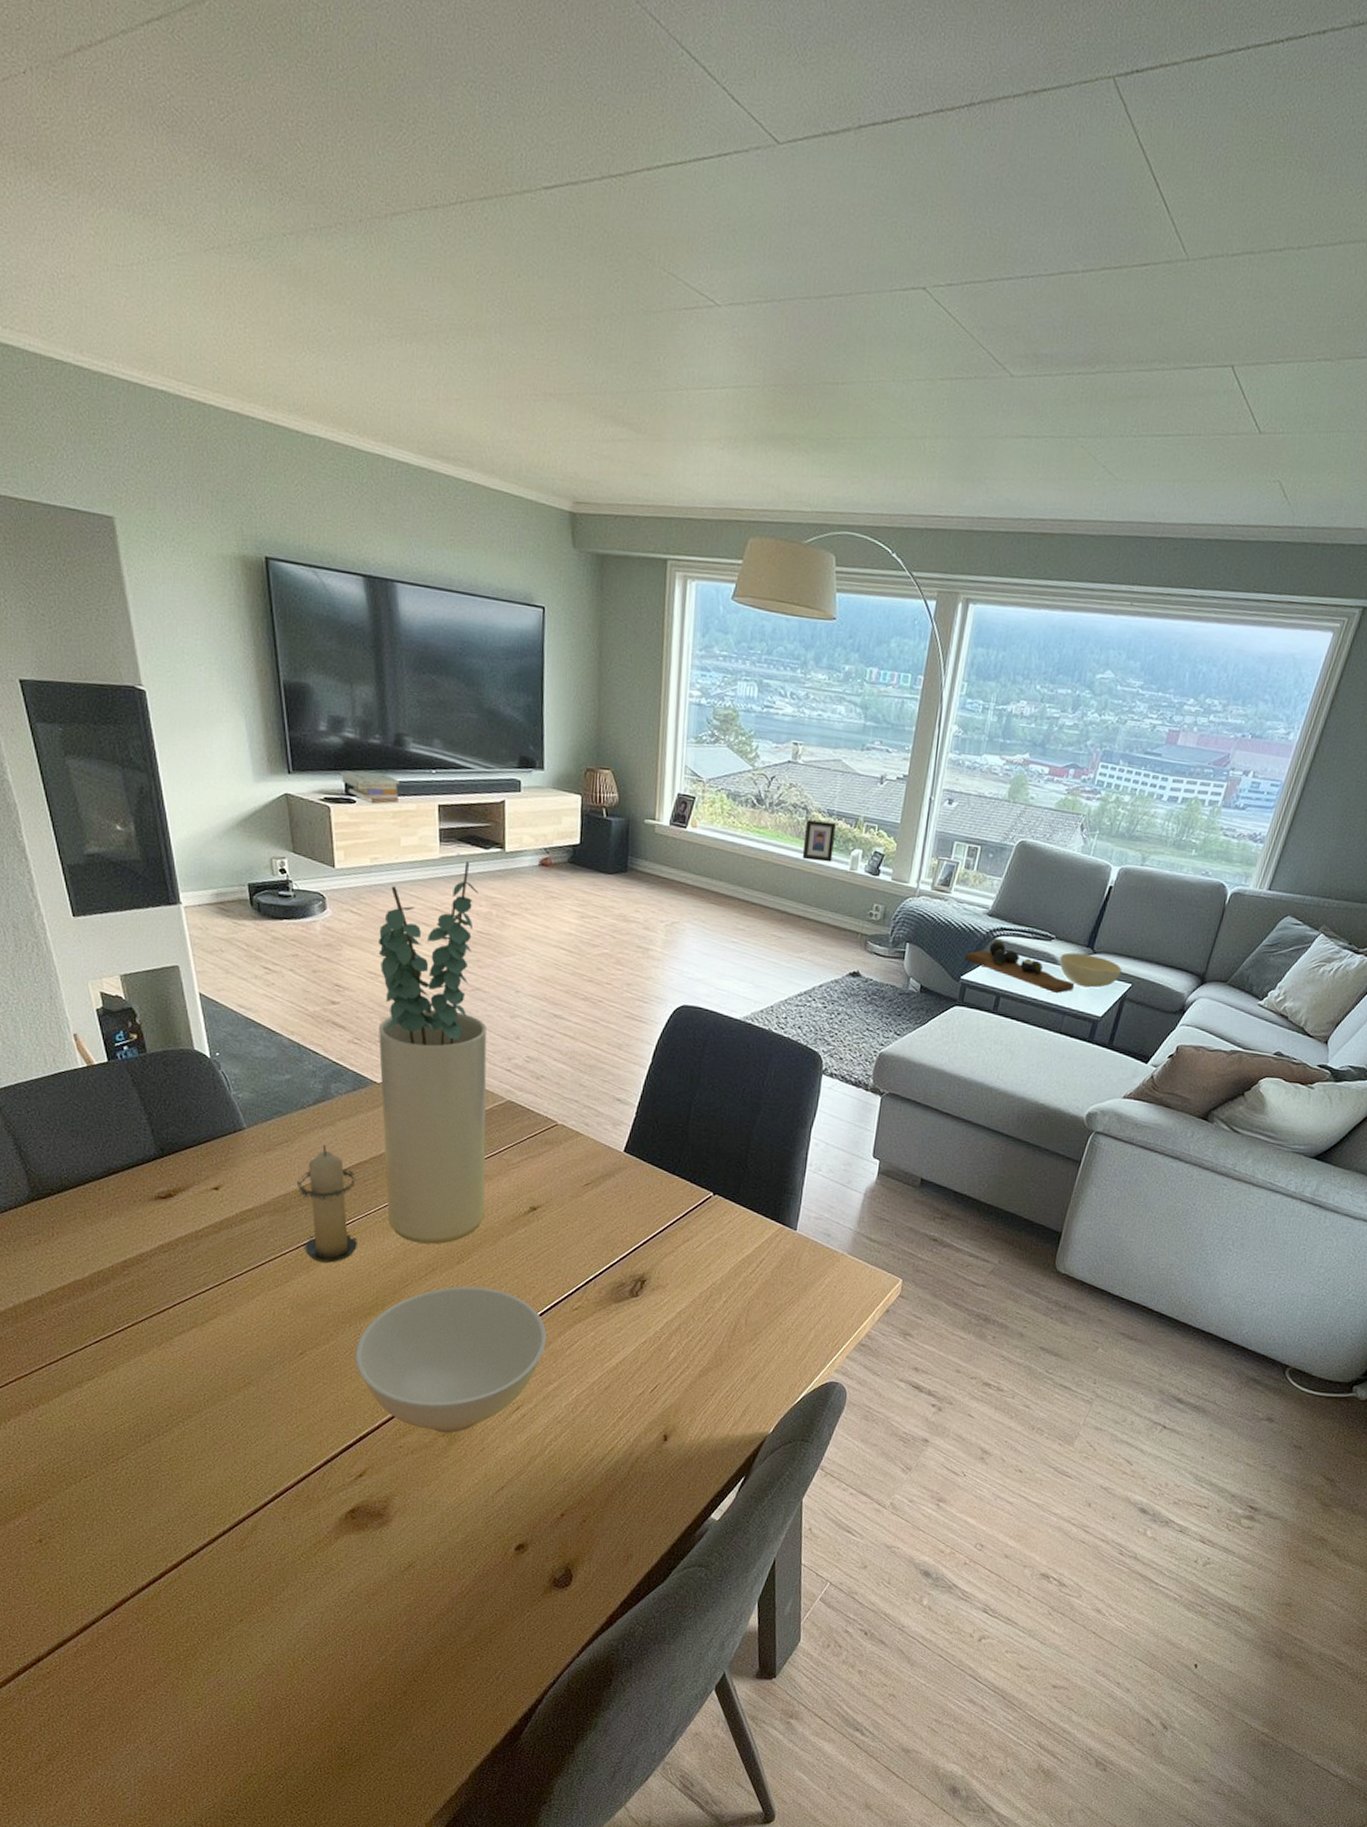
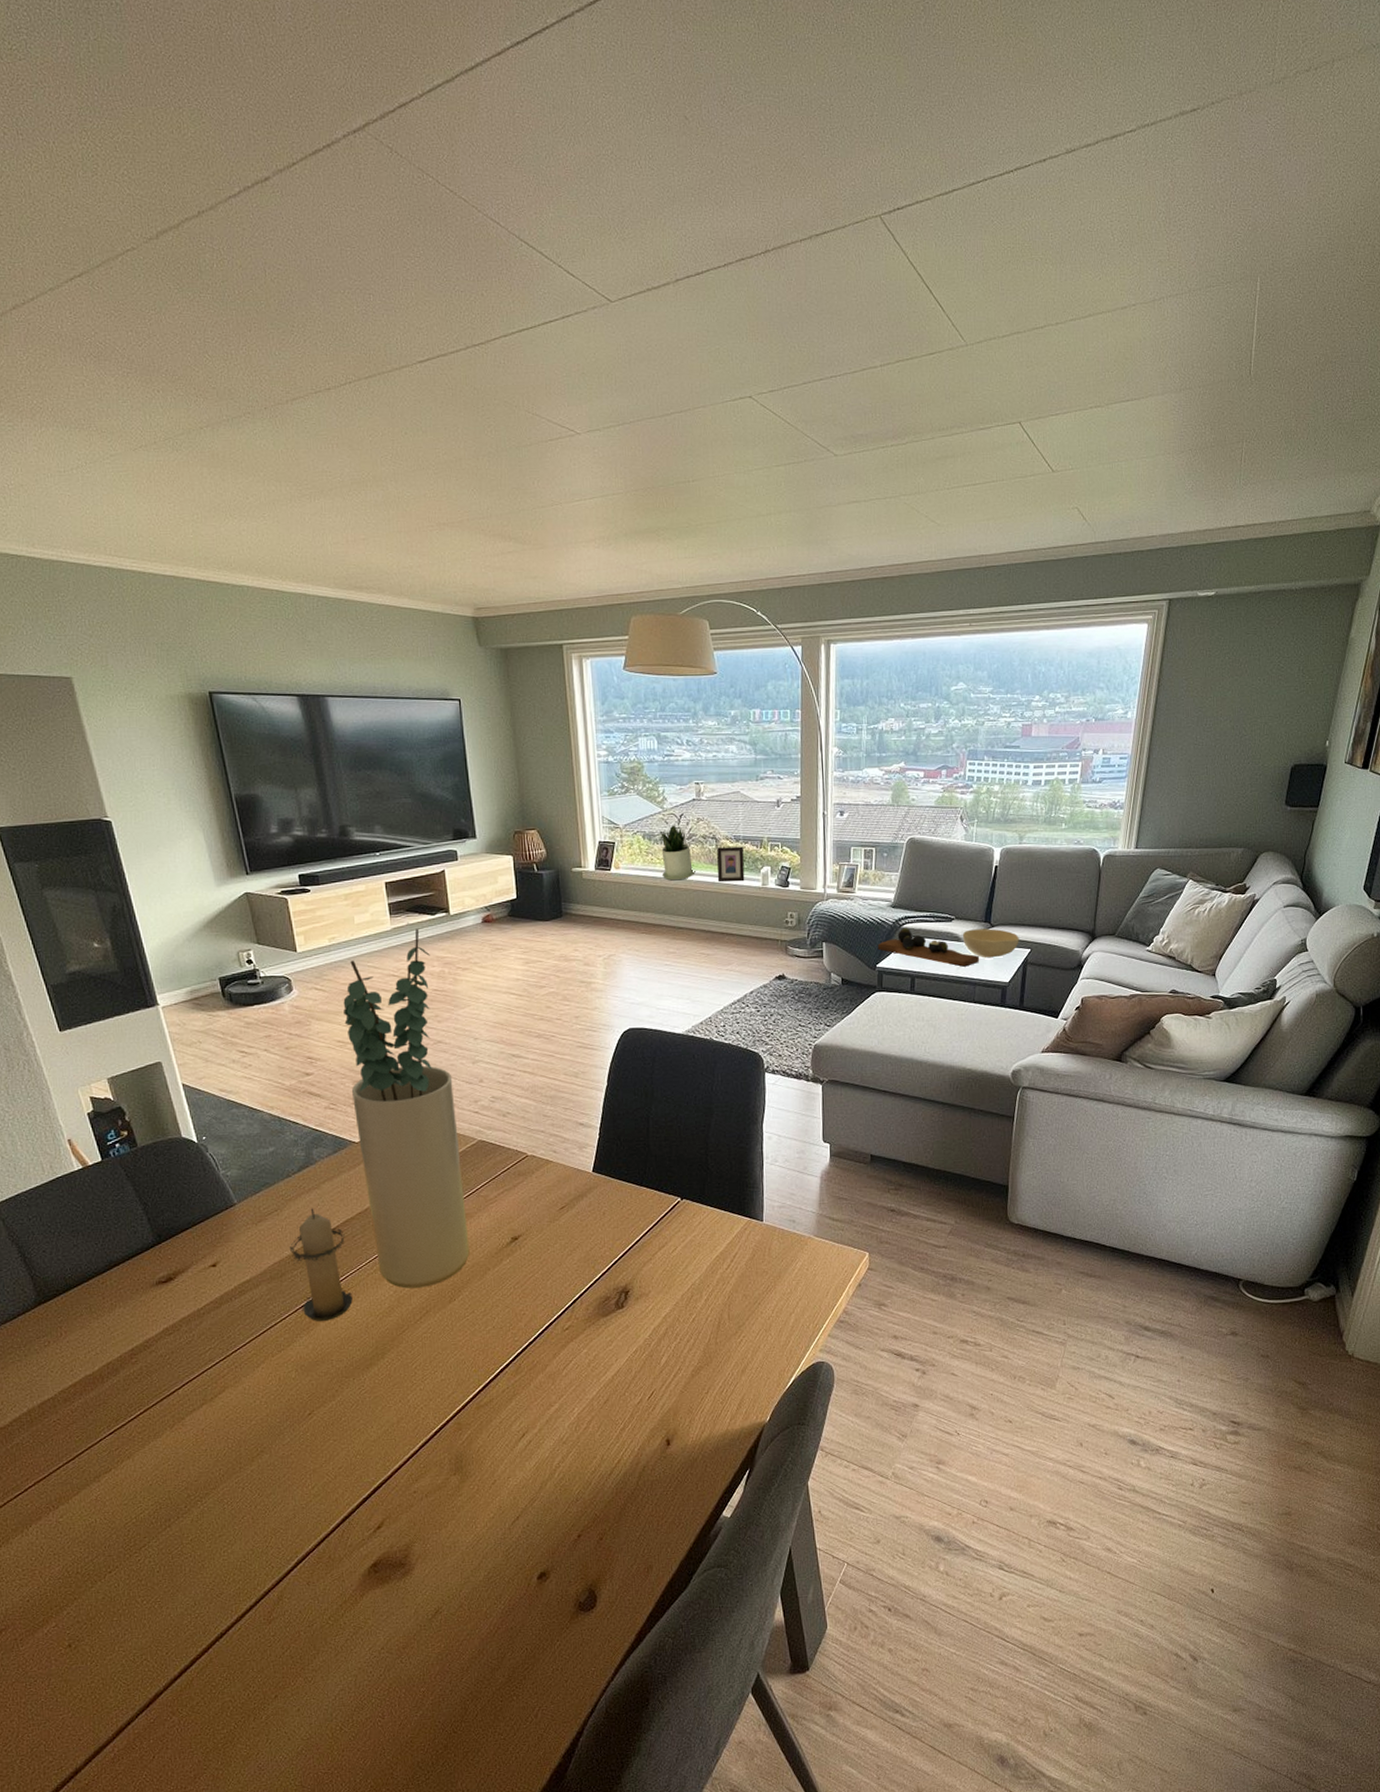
books: present [340,771,401,805] -> none [293,862,349,891]
bowl: present [355,1286,547,1433] -> none [361,1321,543,1472]
planter: none [743,787,780,851] -> present [659,825,696,881]

